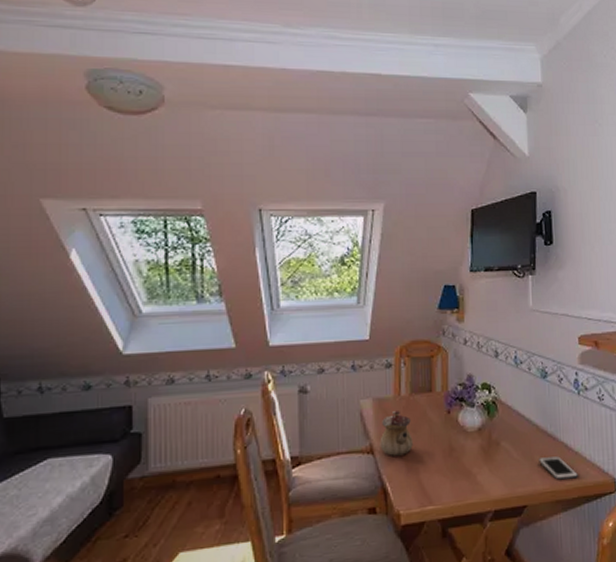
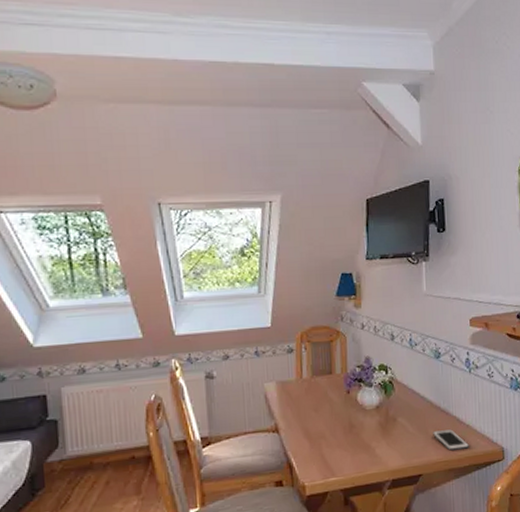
teapot: present [379,409,413,456] -> none [284,391,315,434]

